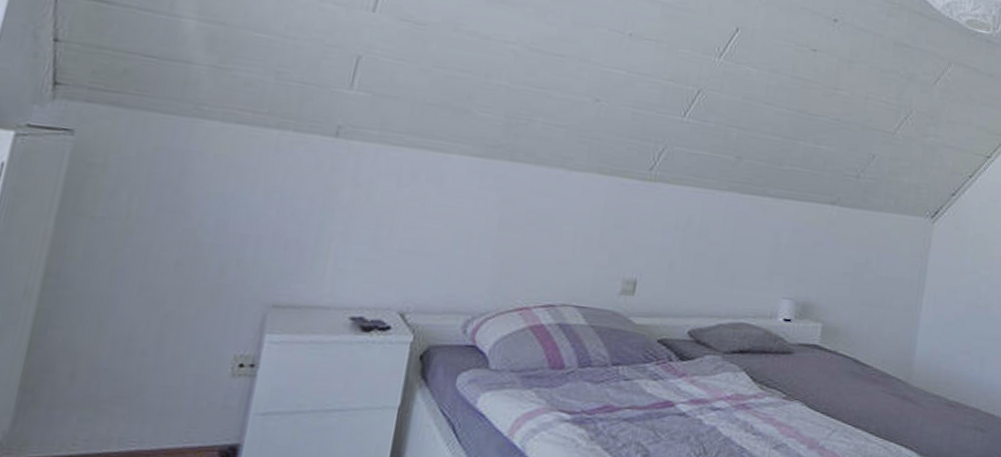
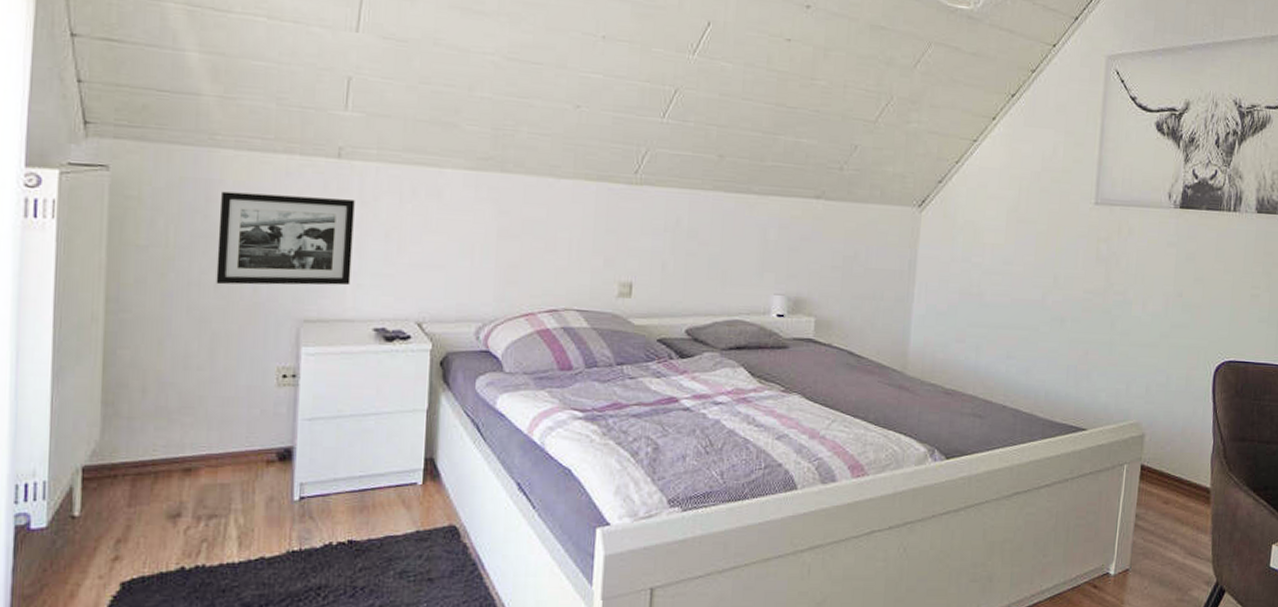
picture frame: none [177,164,348,270] -> present [216,191,355,286]

